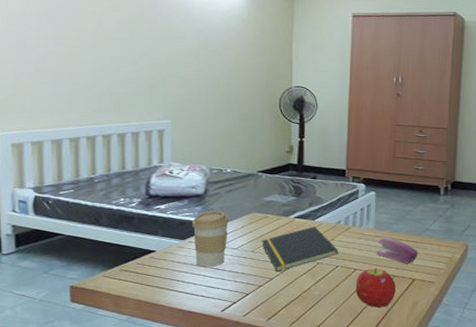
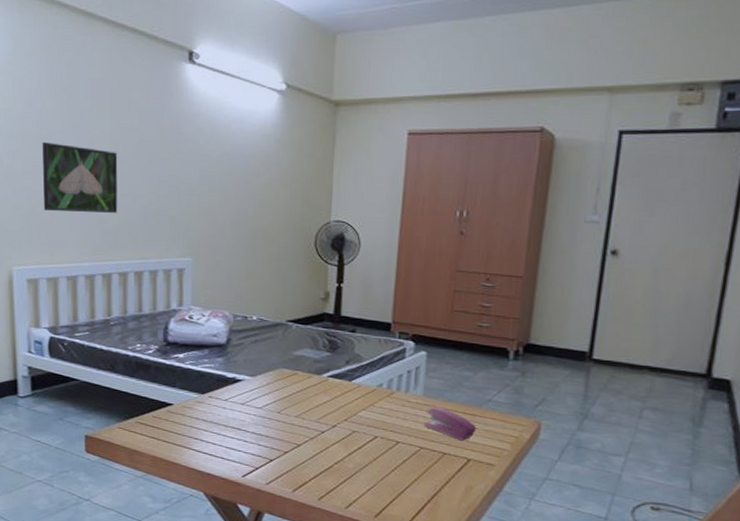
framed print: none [27,20,101,82] -> present [42,142,118,213]
coffee cup: present [191,210,230,267] -> none [211,363,254,427]
notepad: present [262,226,339,272] -> none [289,388,379,438]
fruit: present [356,267,397,308] -> none [397,442,447,490]

